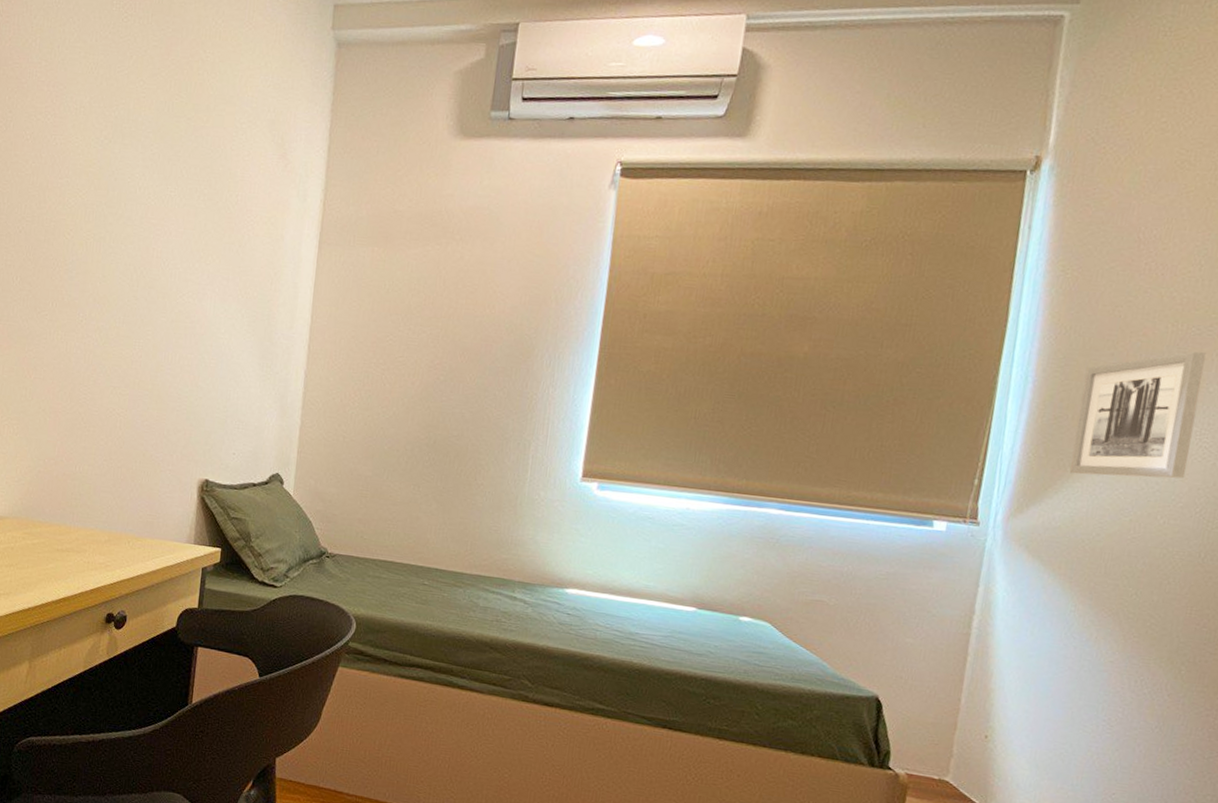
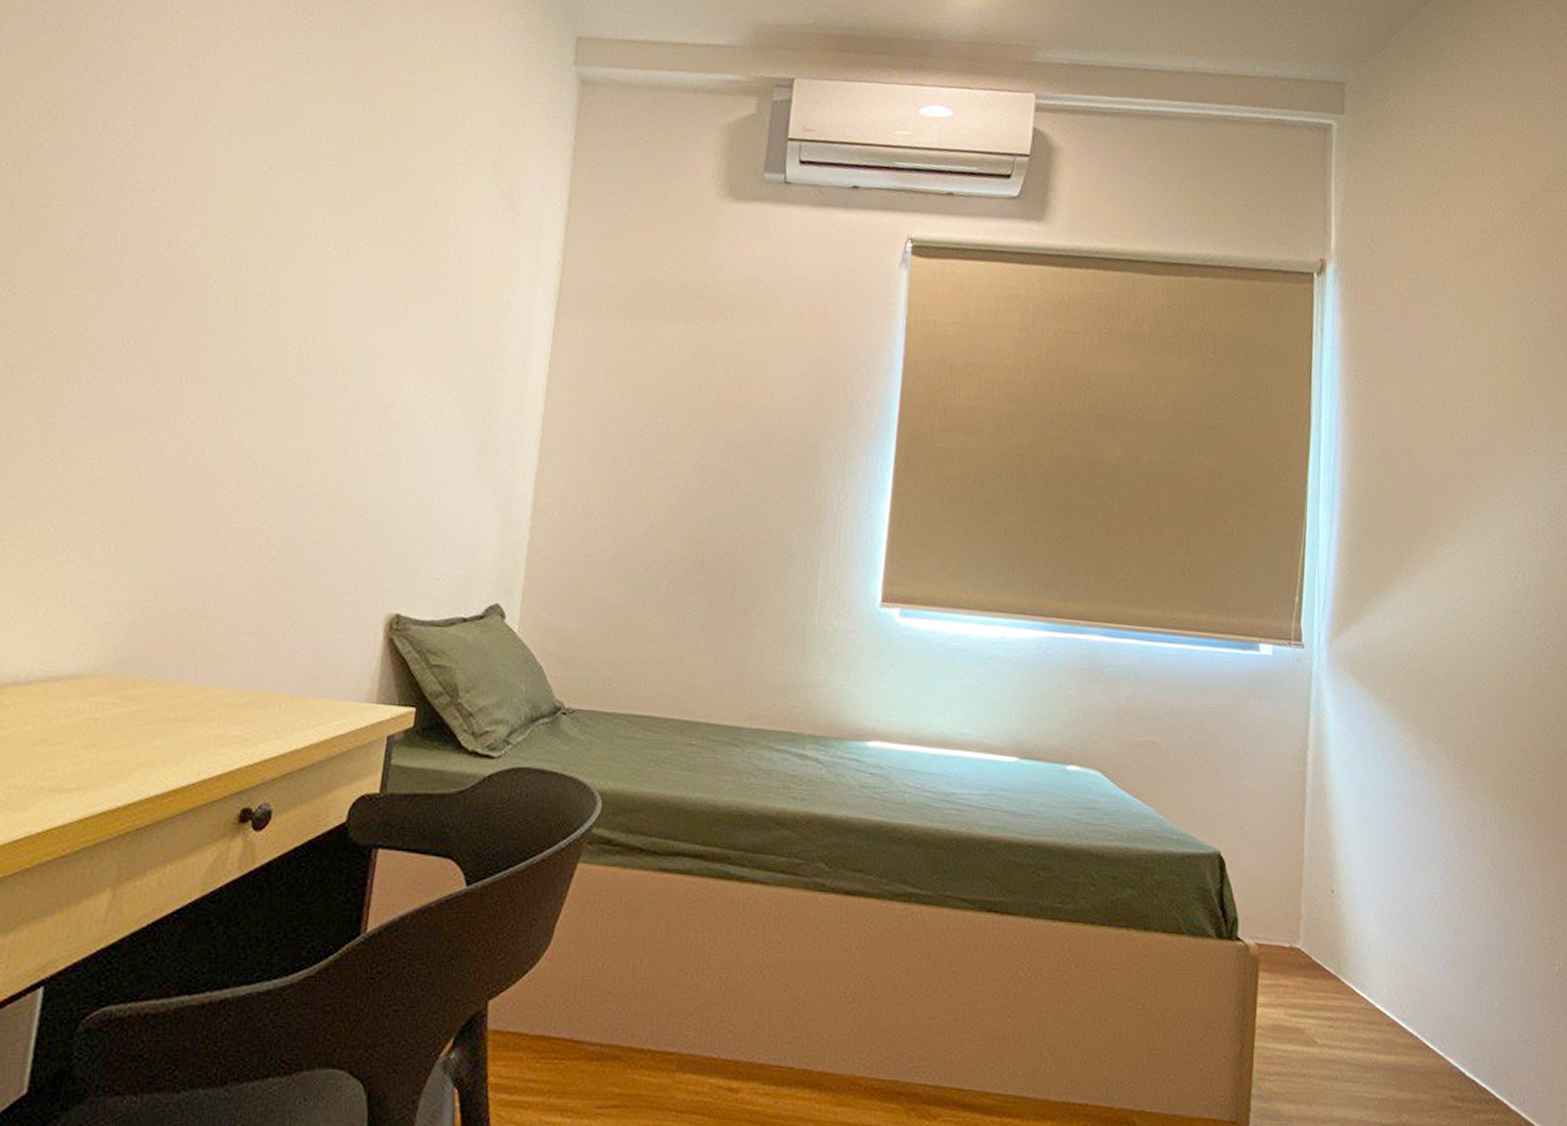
wall art: present [1069,351,1206,479] -> none [1382,461,1490,593]

